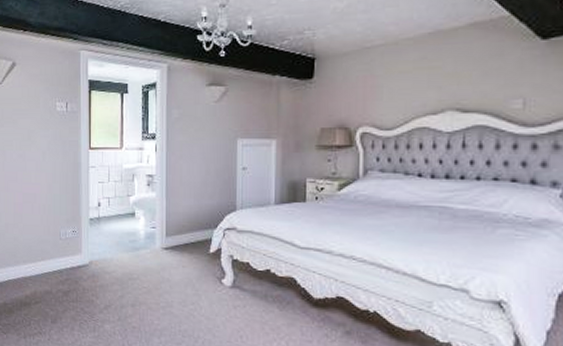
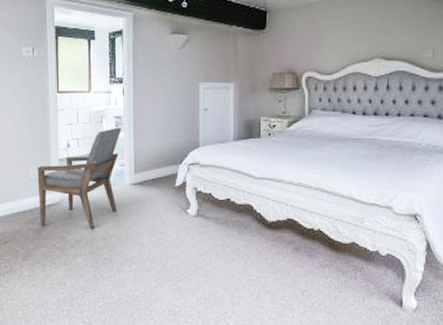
armchair: none [68,186,154,296] -> present [37,127,122,230]

